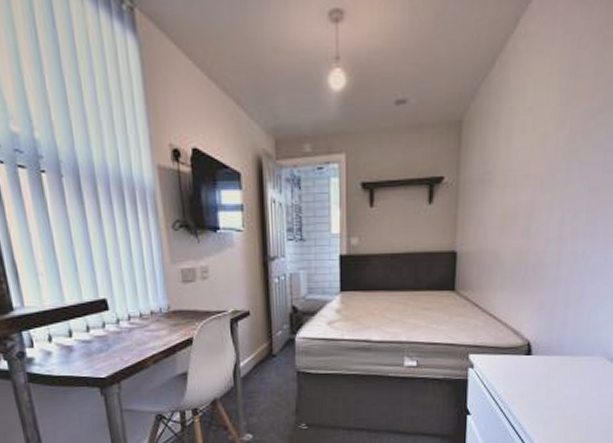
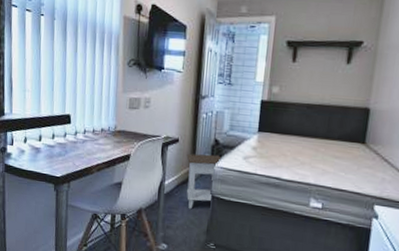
nightstand: none [261,324,304,390] -> present [186,153,223,209]

